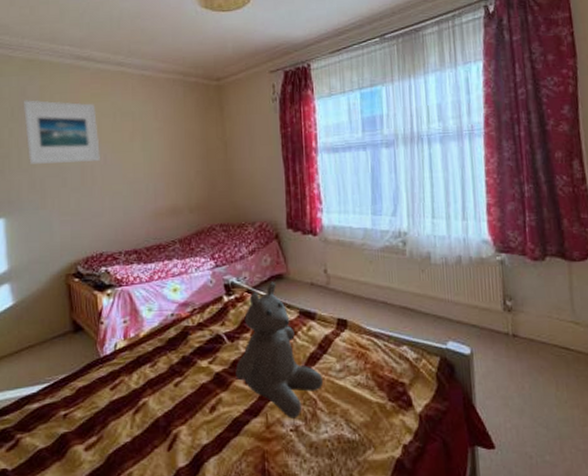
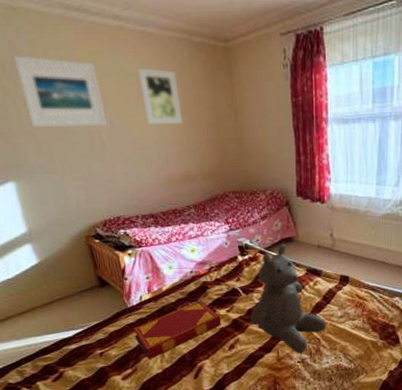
hardback book: none [103,349,202,424] -> present [132,300,222,360]
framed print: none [133,106,173,159] -> present [136,68,183,124]

